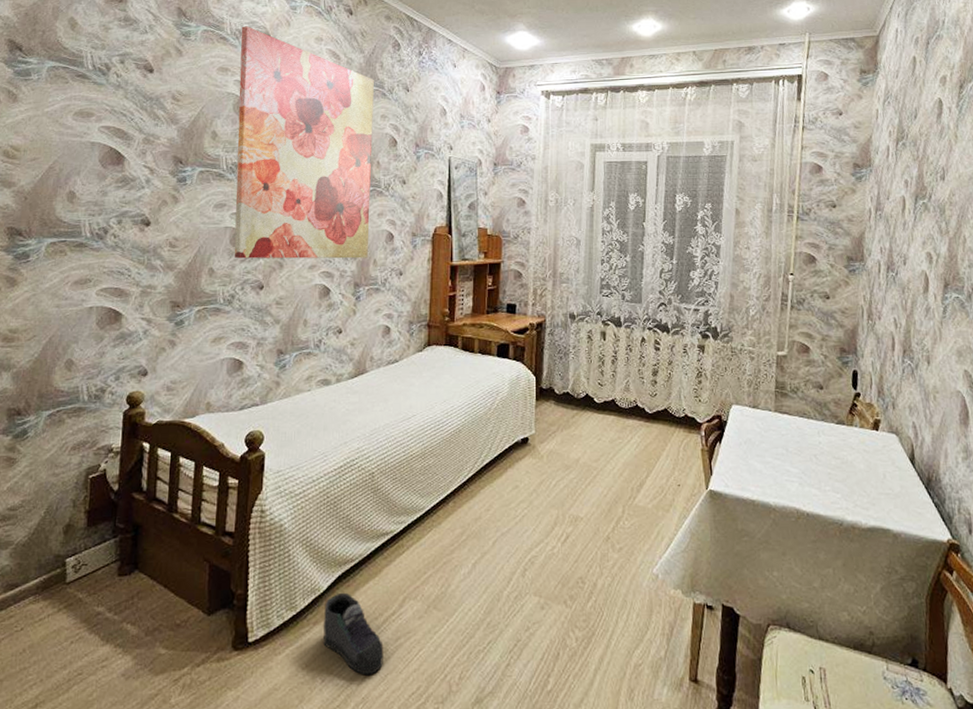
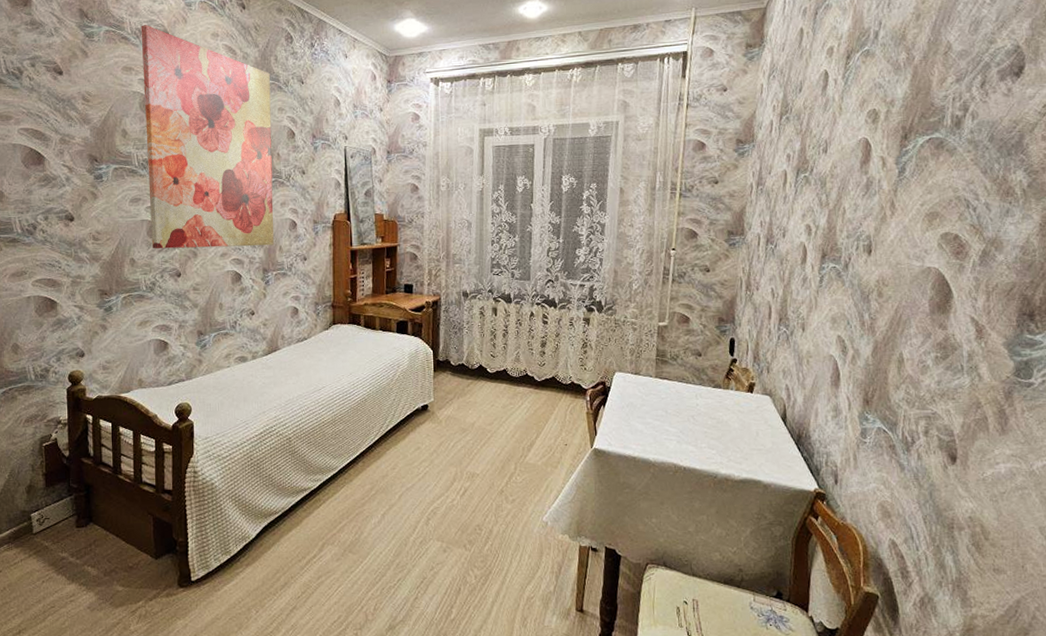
shoe: present [323,592,384,675] -> none [254,539,308,607]

